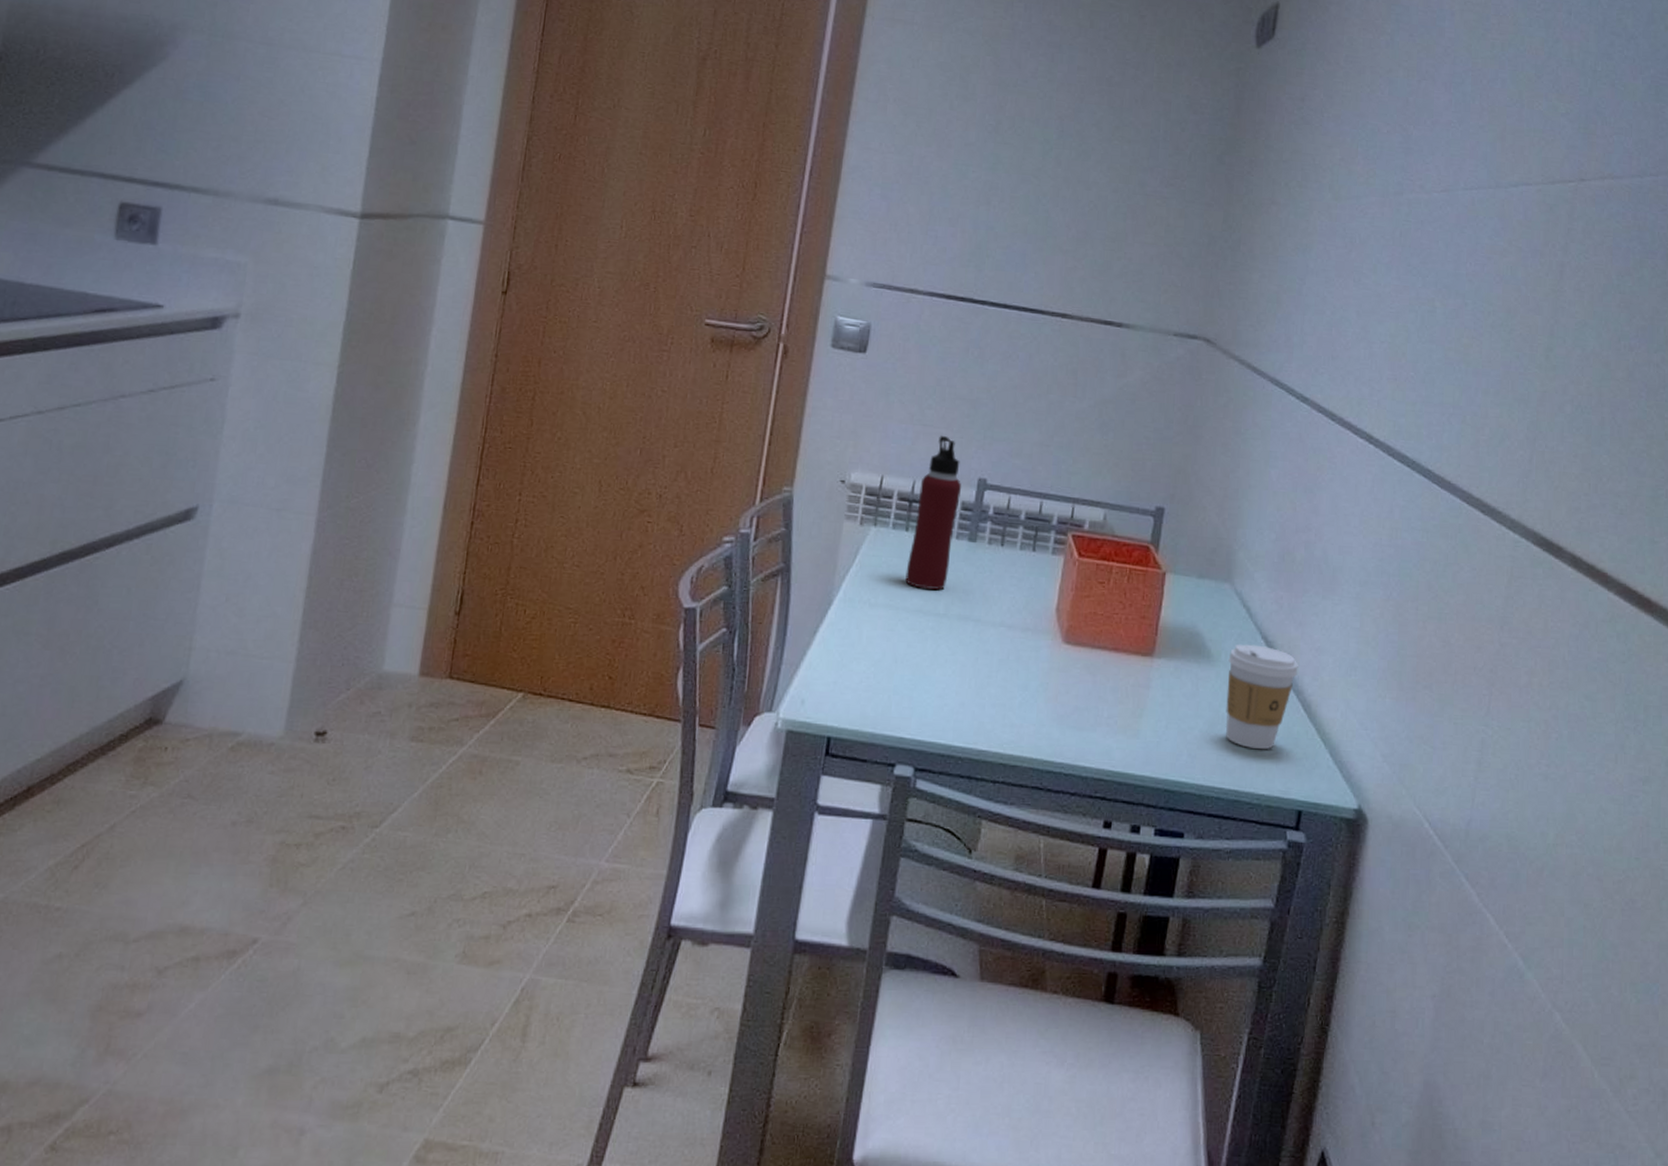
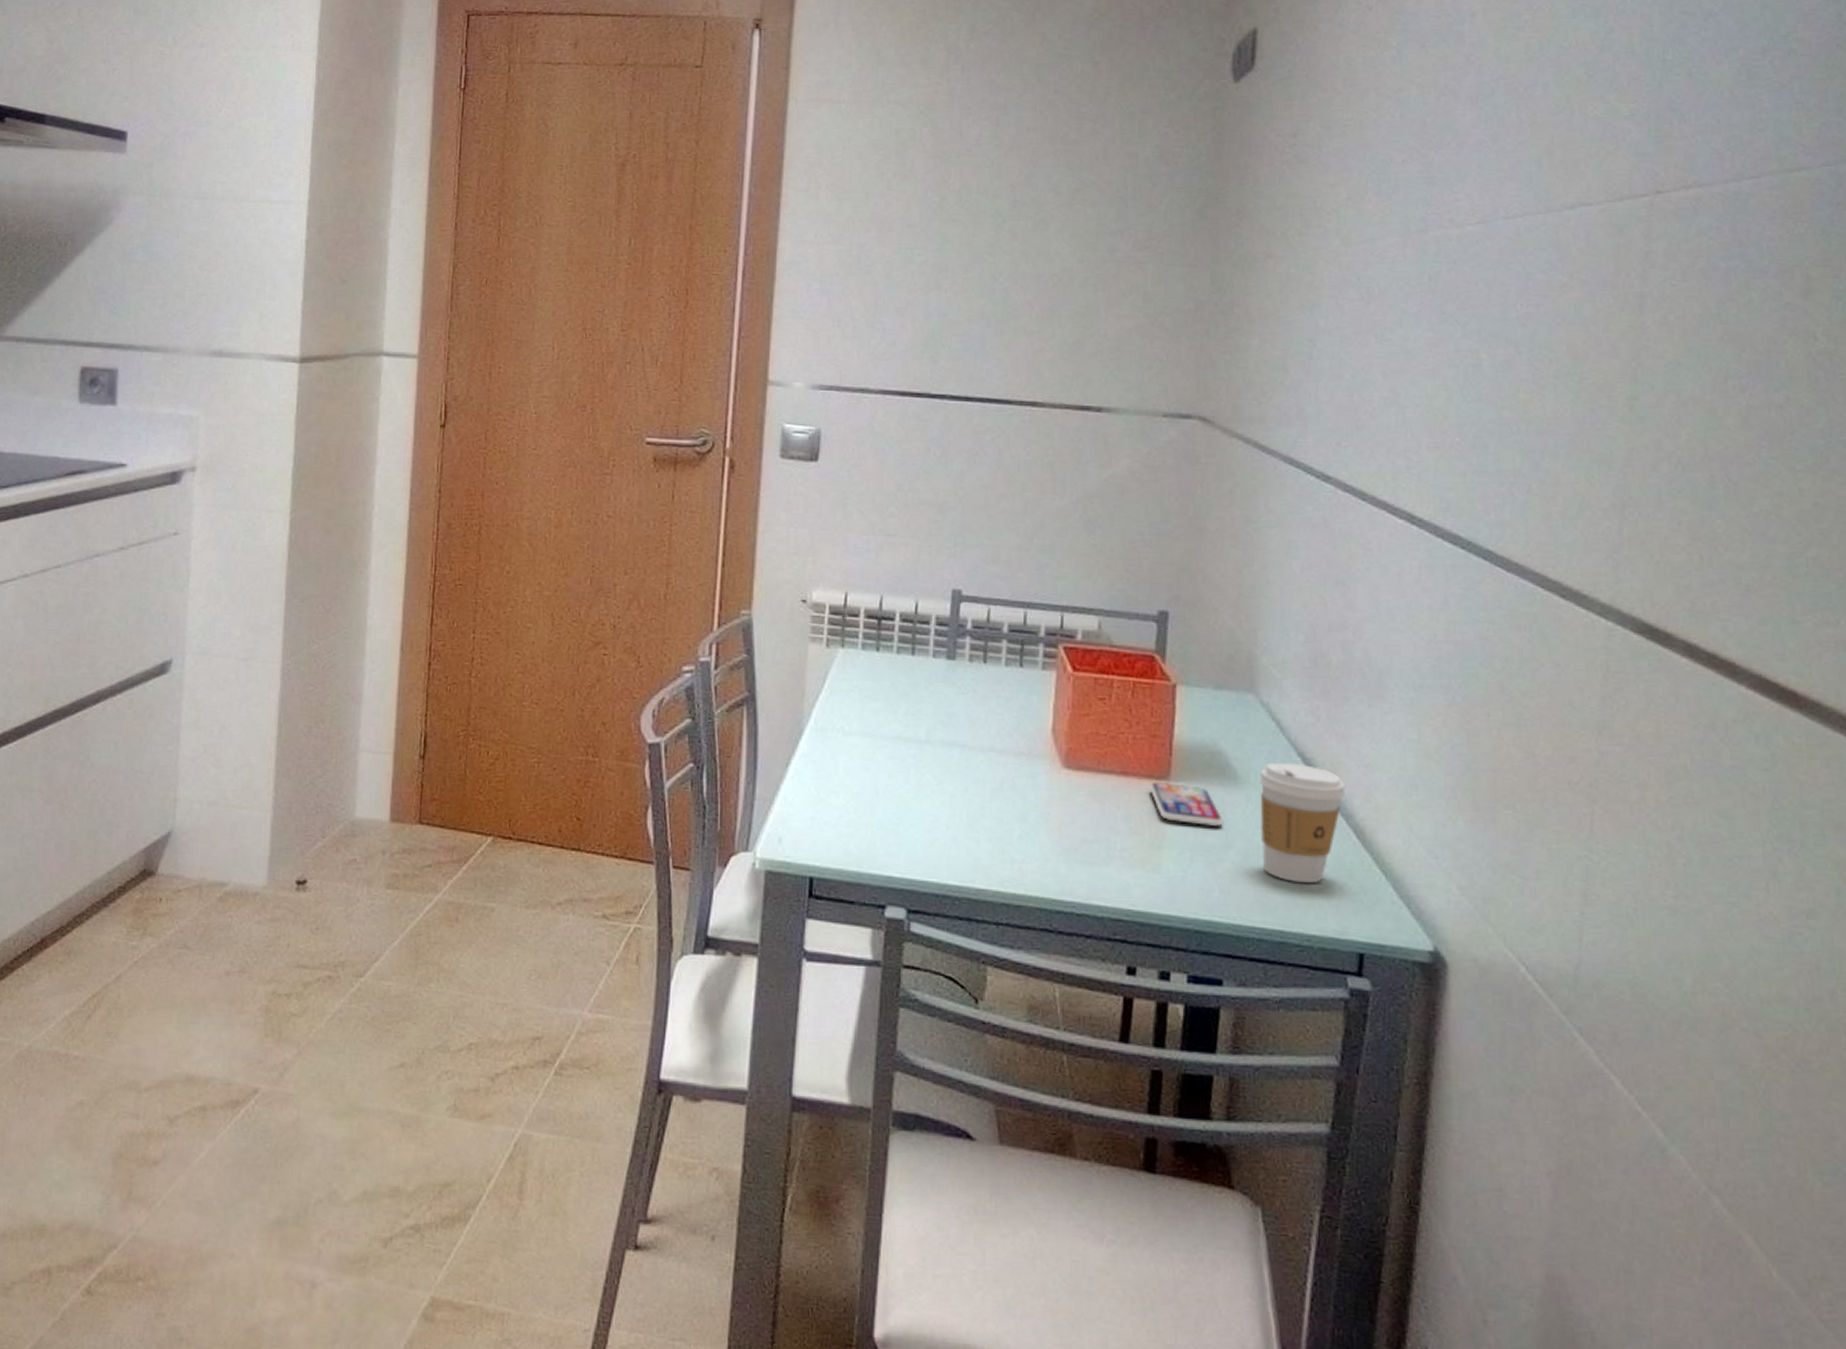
water bottle: present [905,436,962,590] -> none [880,546,935,714]
smartphone: none [1136,659,1196,698] -> present [1149,783,1223,826]

